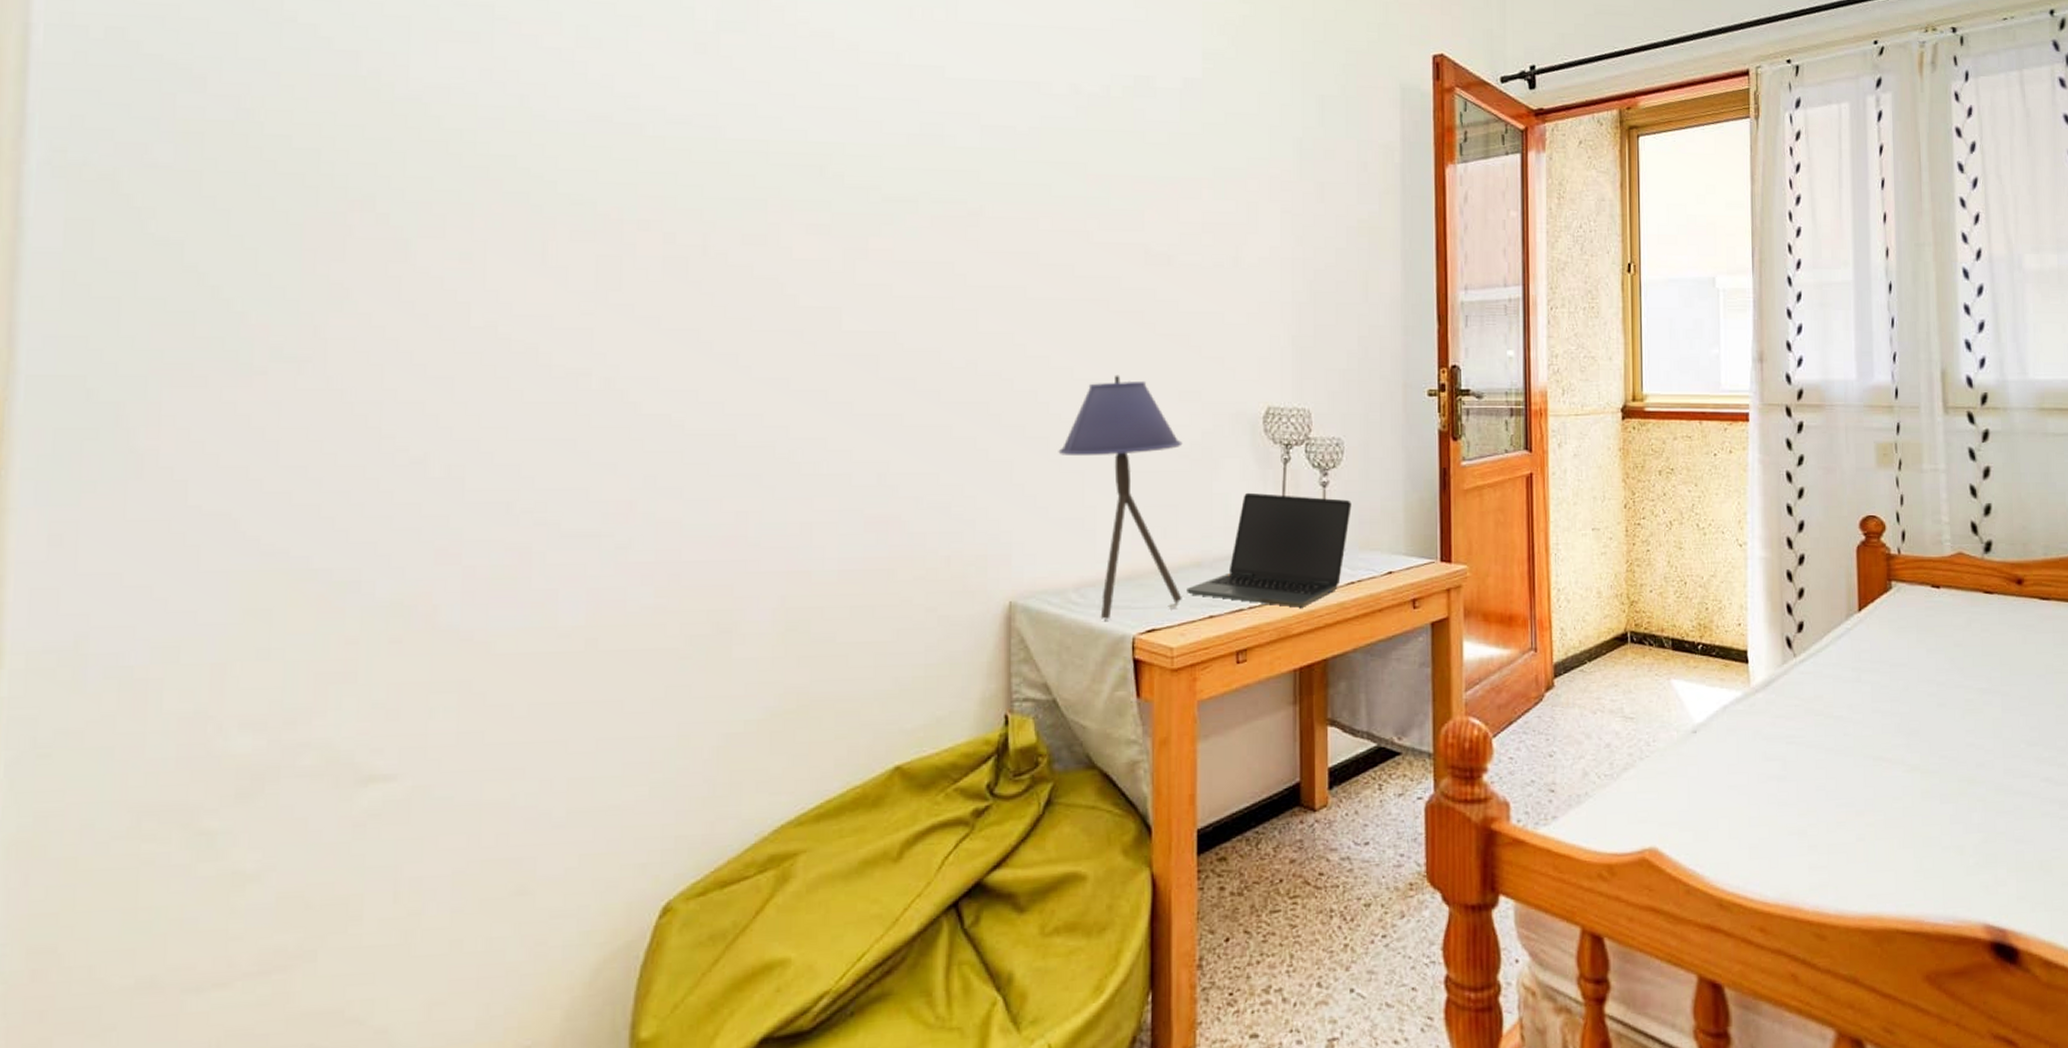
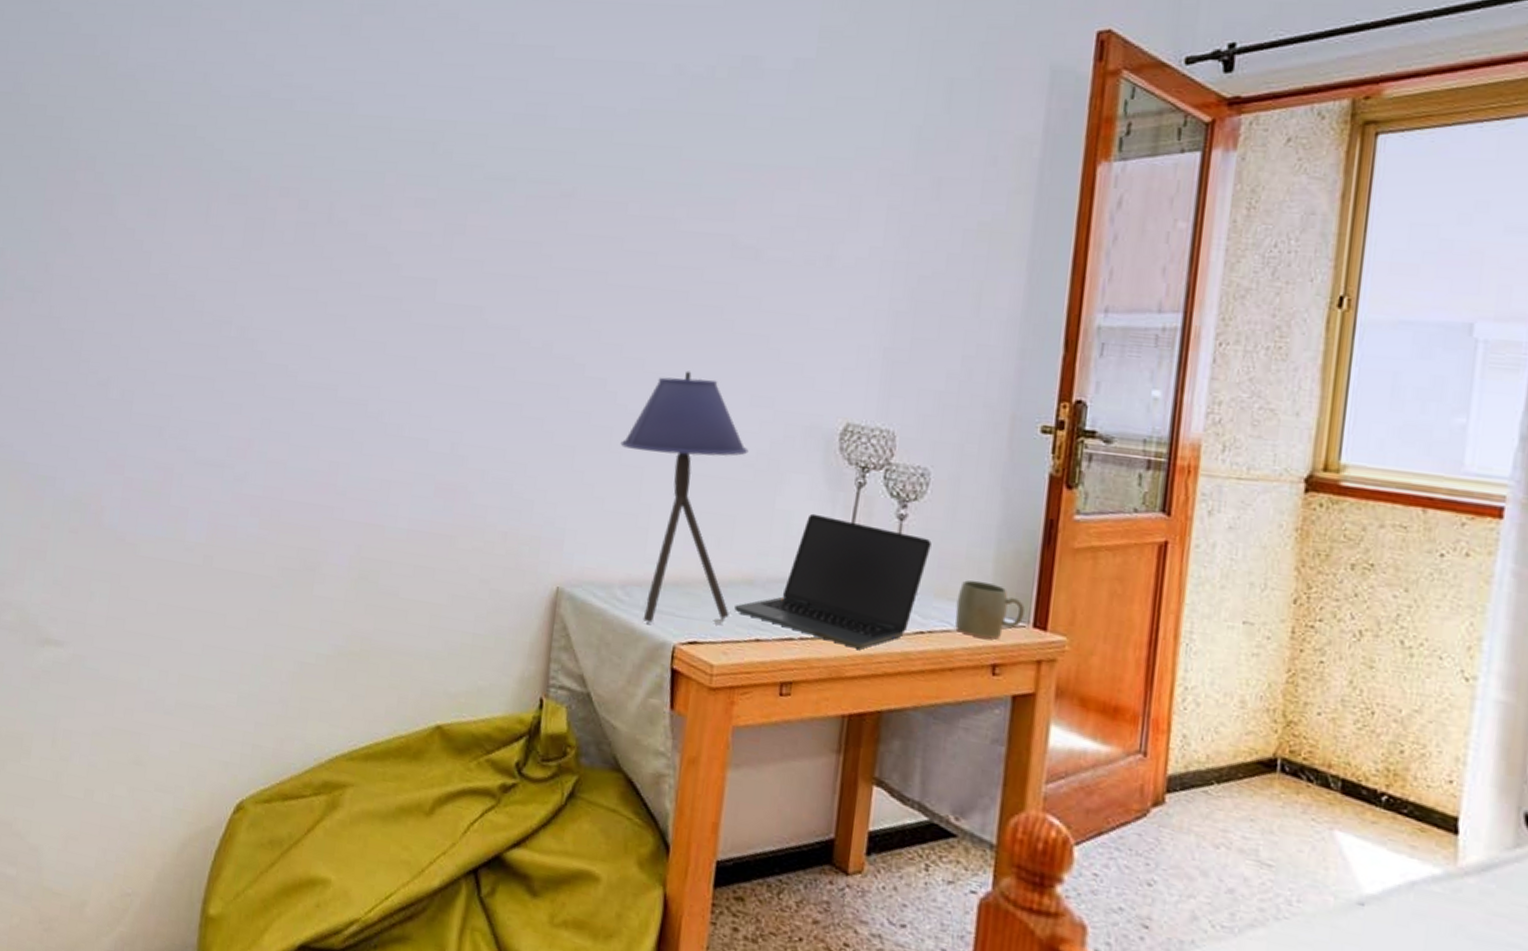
mug: none [1378,529,1432,578] -> present [955,580,1025,640]

